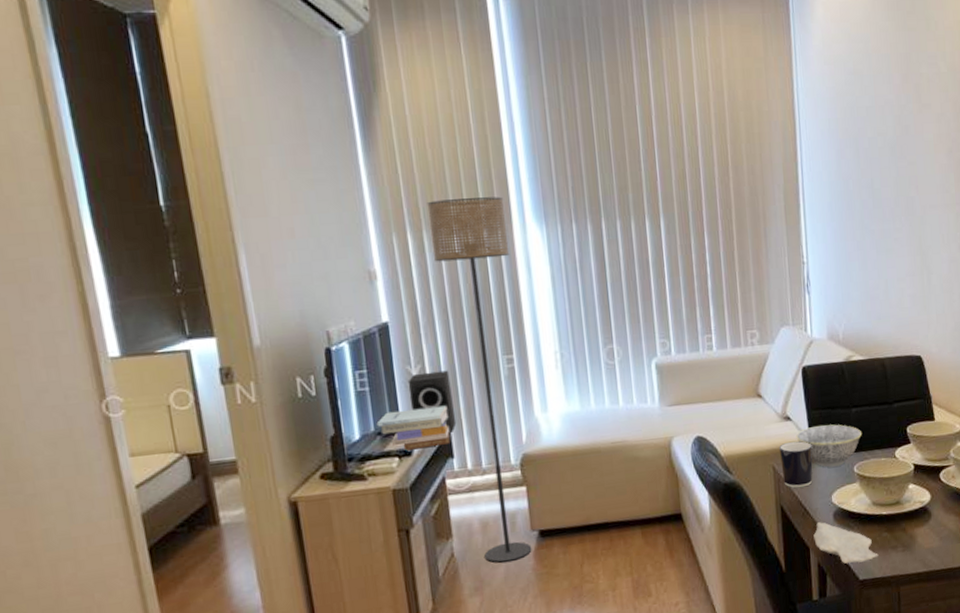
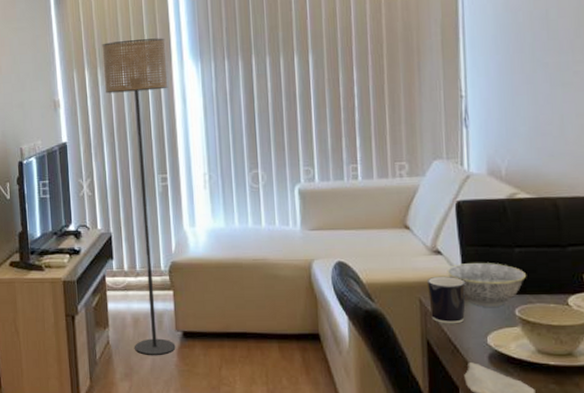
books: present [376,405,451,451] -> none [54,214,112,249]
speaker: present [407,370,457,433] -> none [79,184,117,238]

